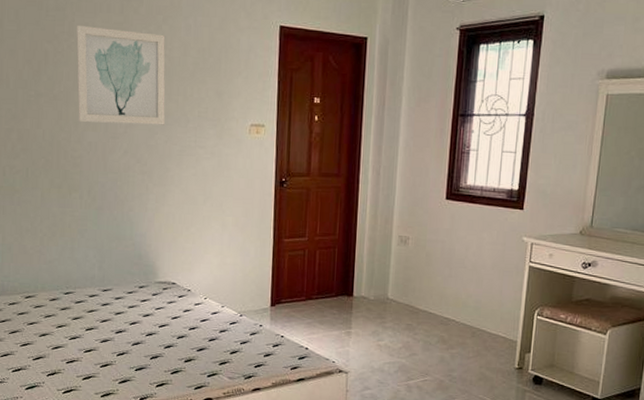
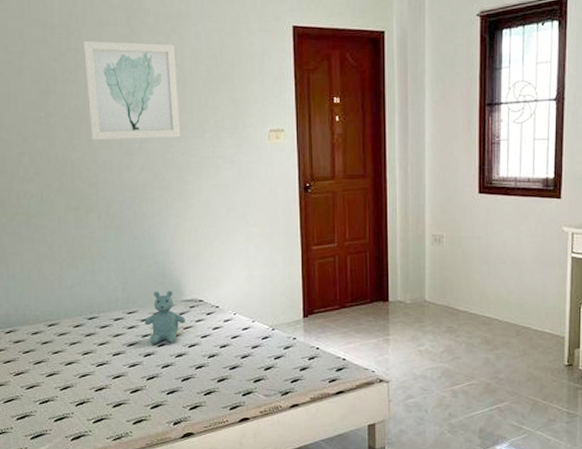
stuffed bear: none [118,271,159,323] -> present [144,290,186,344]

